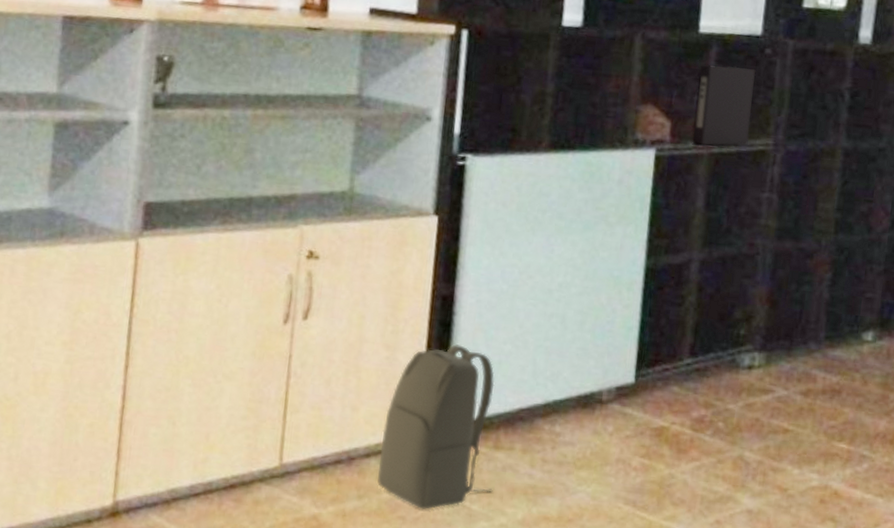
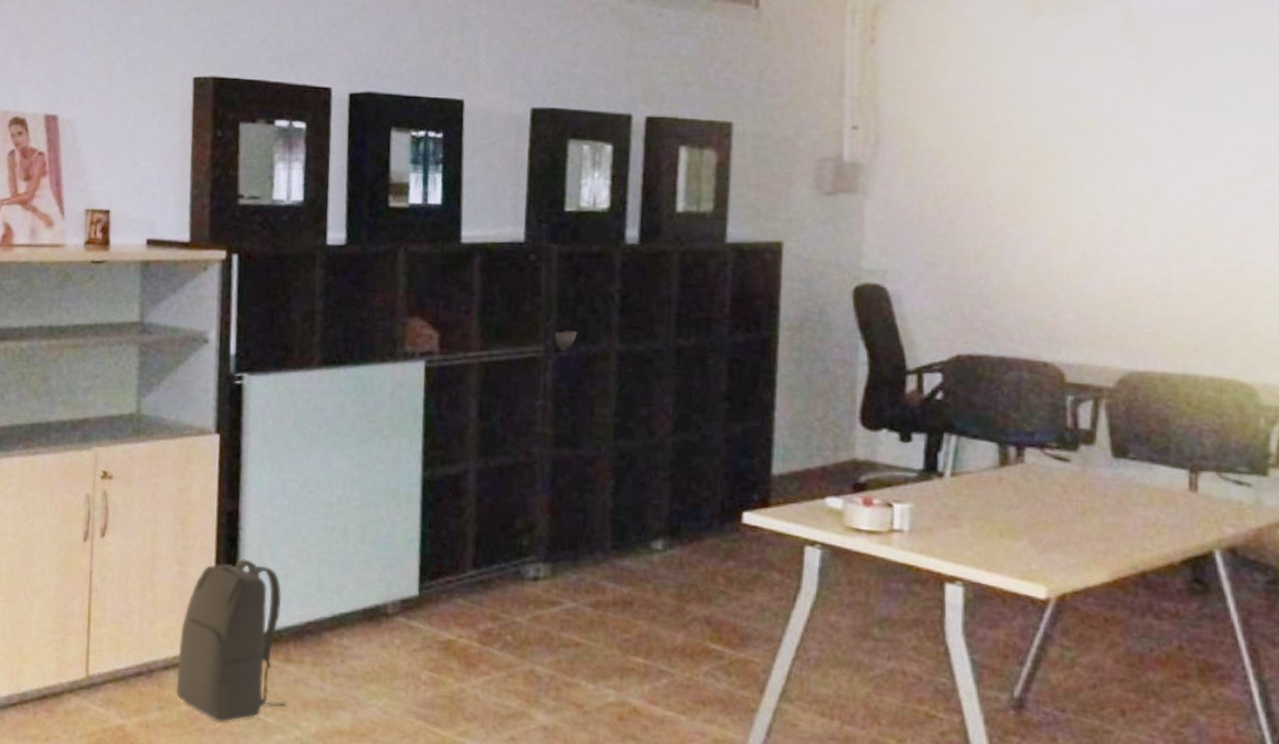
binder: present [692,65,756,147] -> none [461,274,521,356]
bowl: none [776,125,807,147] -> present [546,330,578,352]

